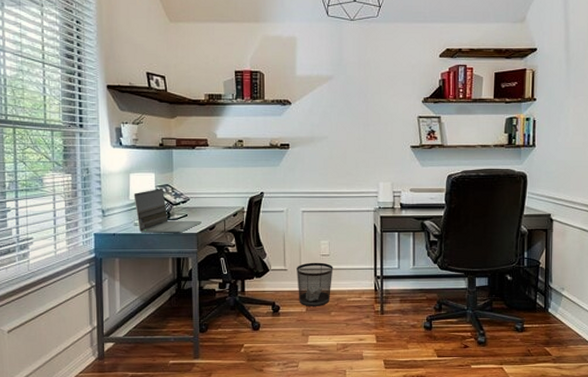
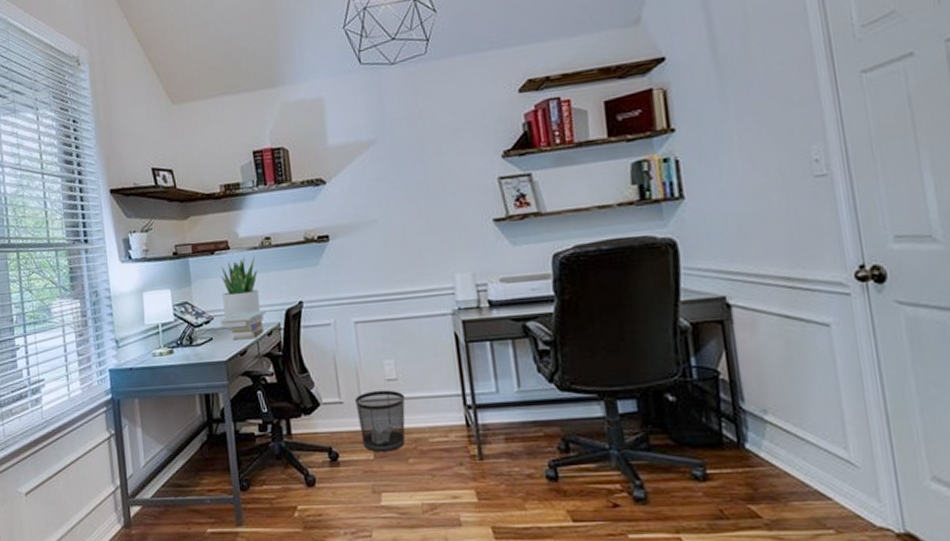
laptop: present [133,188,202,233] -> none [149,306,230,365]
books: none [196,196,233,218] -> present [221,311,266,340]
planter: none [199,153,230,210] -> present [221,256,261,330]

